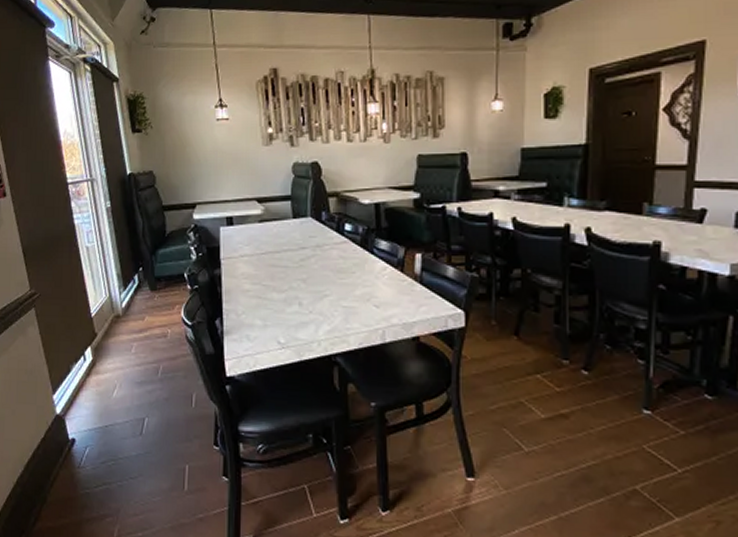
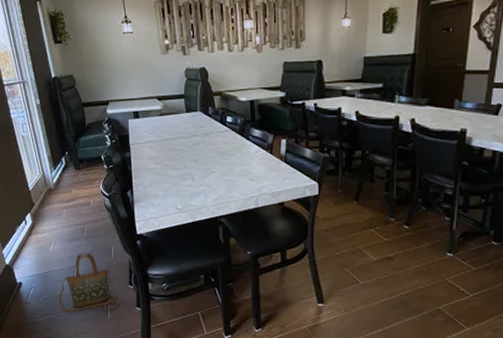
handbag: none [121,400,200,482] -> present [58,253,119,313]

